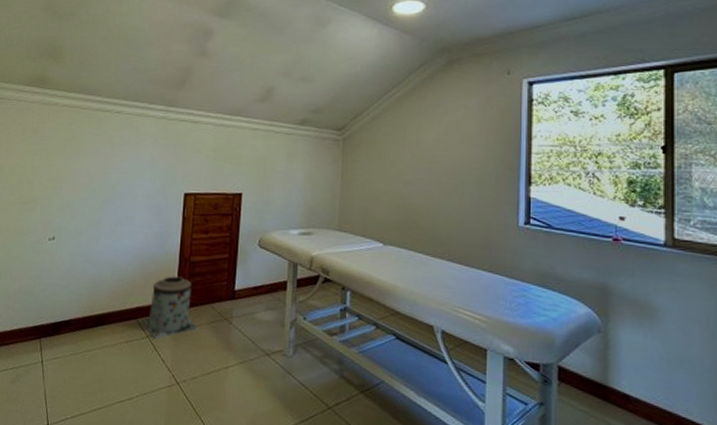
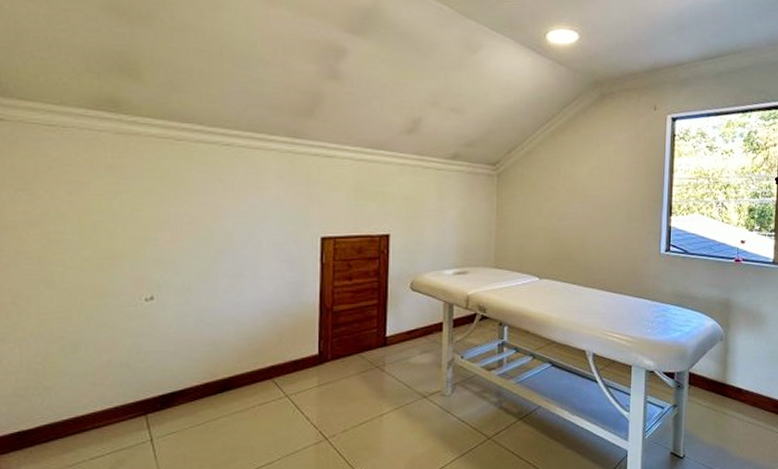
trash bin: present [143,276,197,340] -> none [280,328,345,398]

